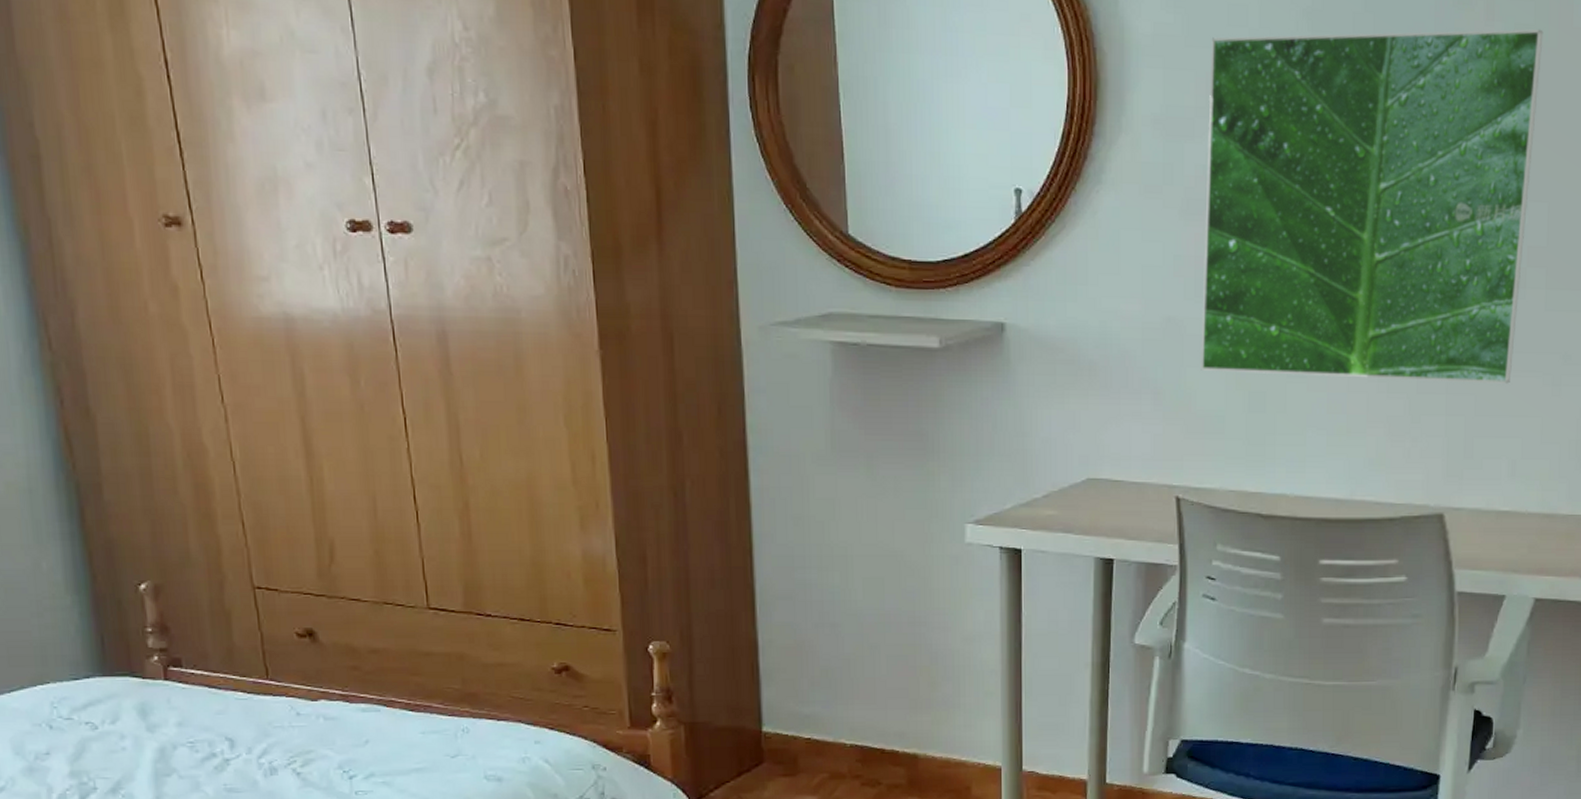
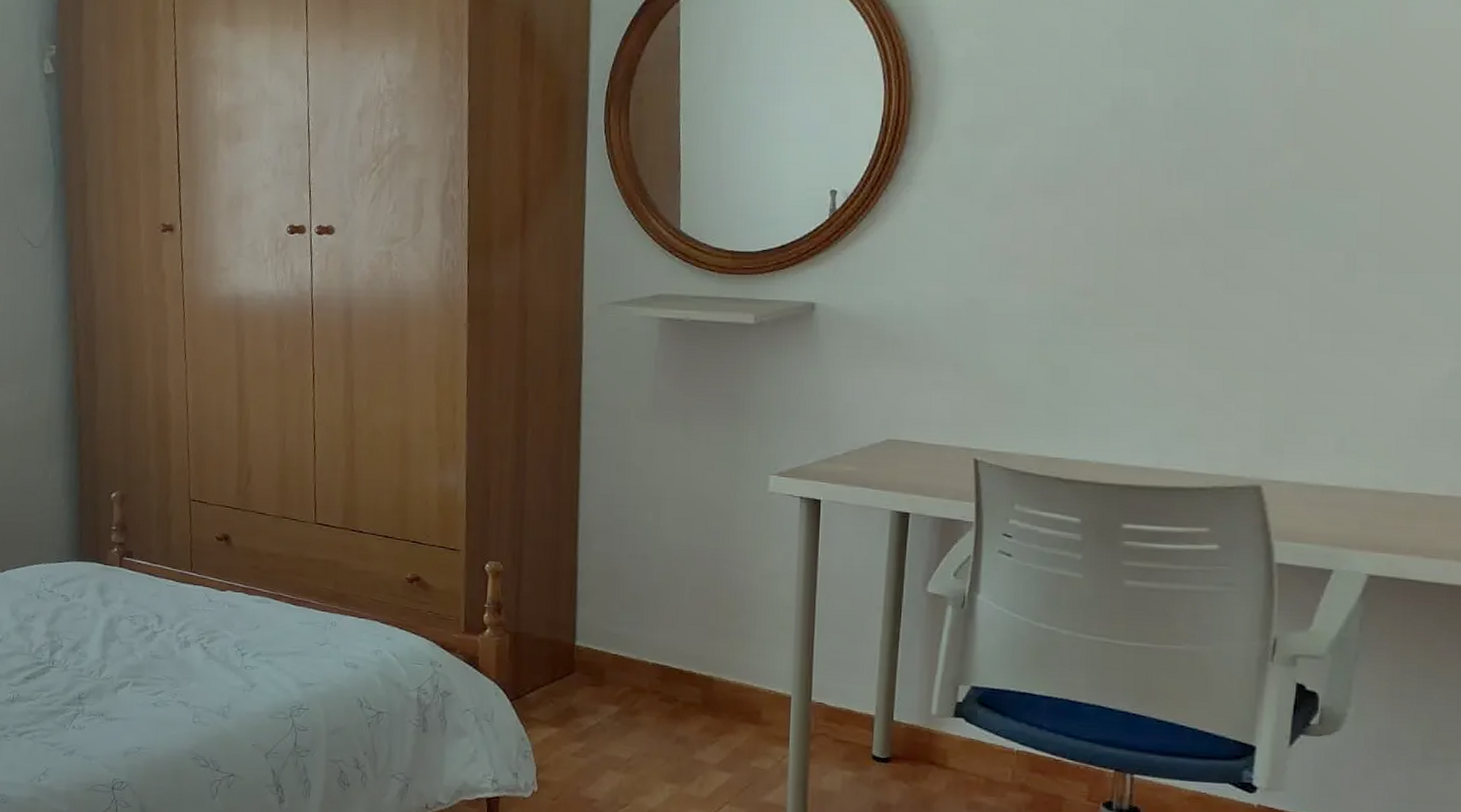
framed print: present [1199,29,1544,384] -> none [1002,32,1374,362]

